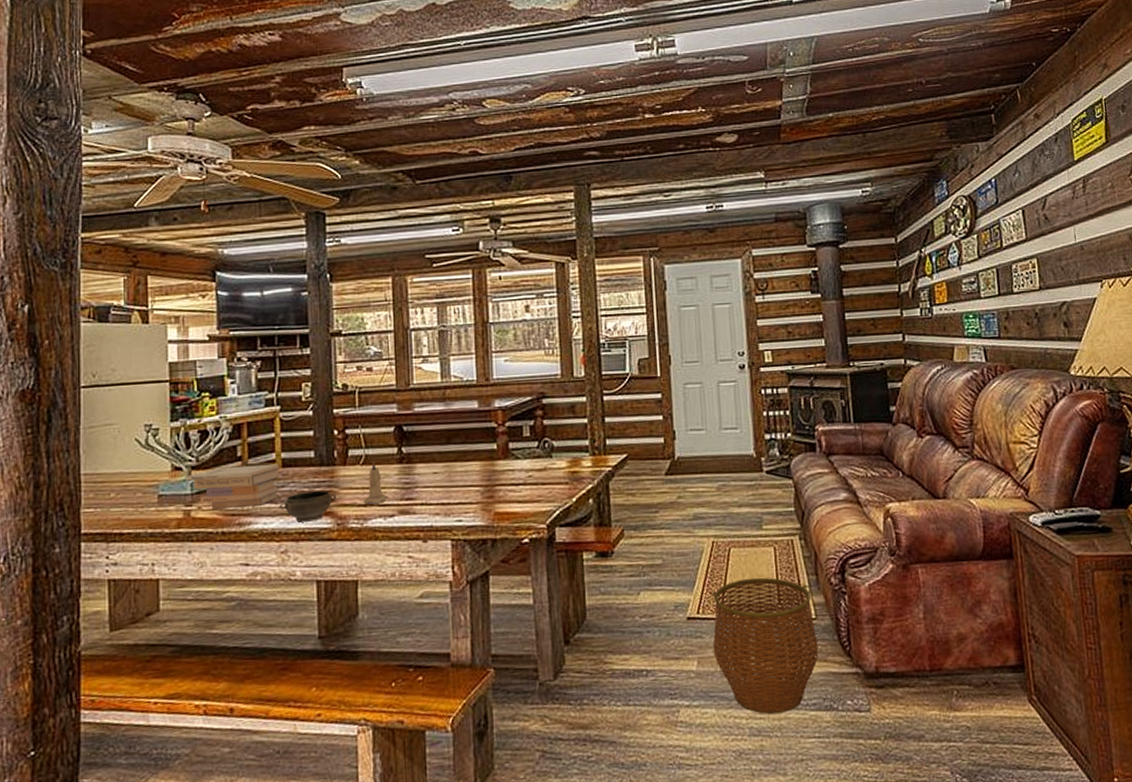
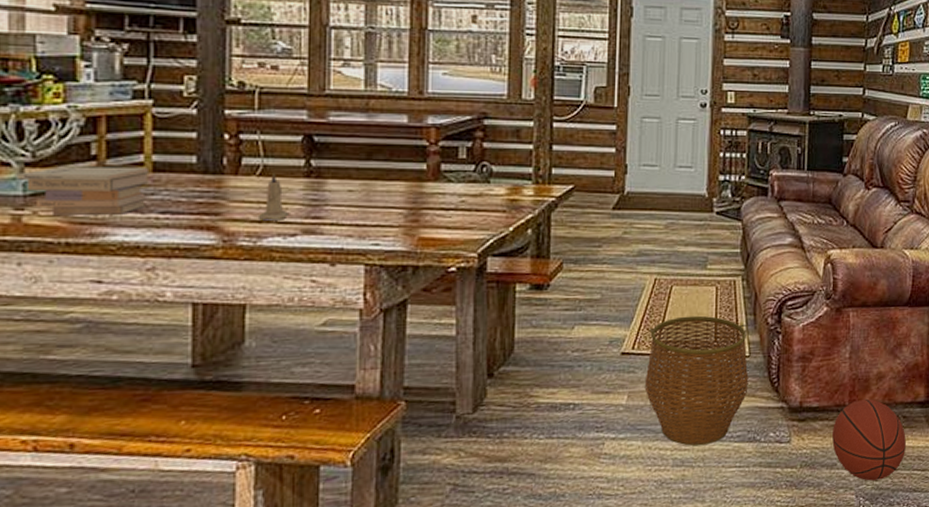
bowl: present [280,490,337,523] -> none [148,202,224,237]
basketball: none [914,663,1002,756] -> present [831,398,907,481]

